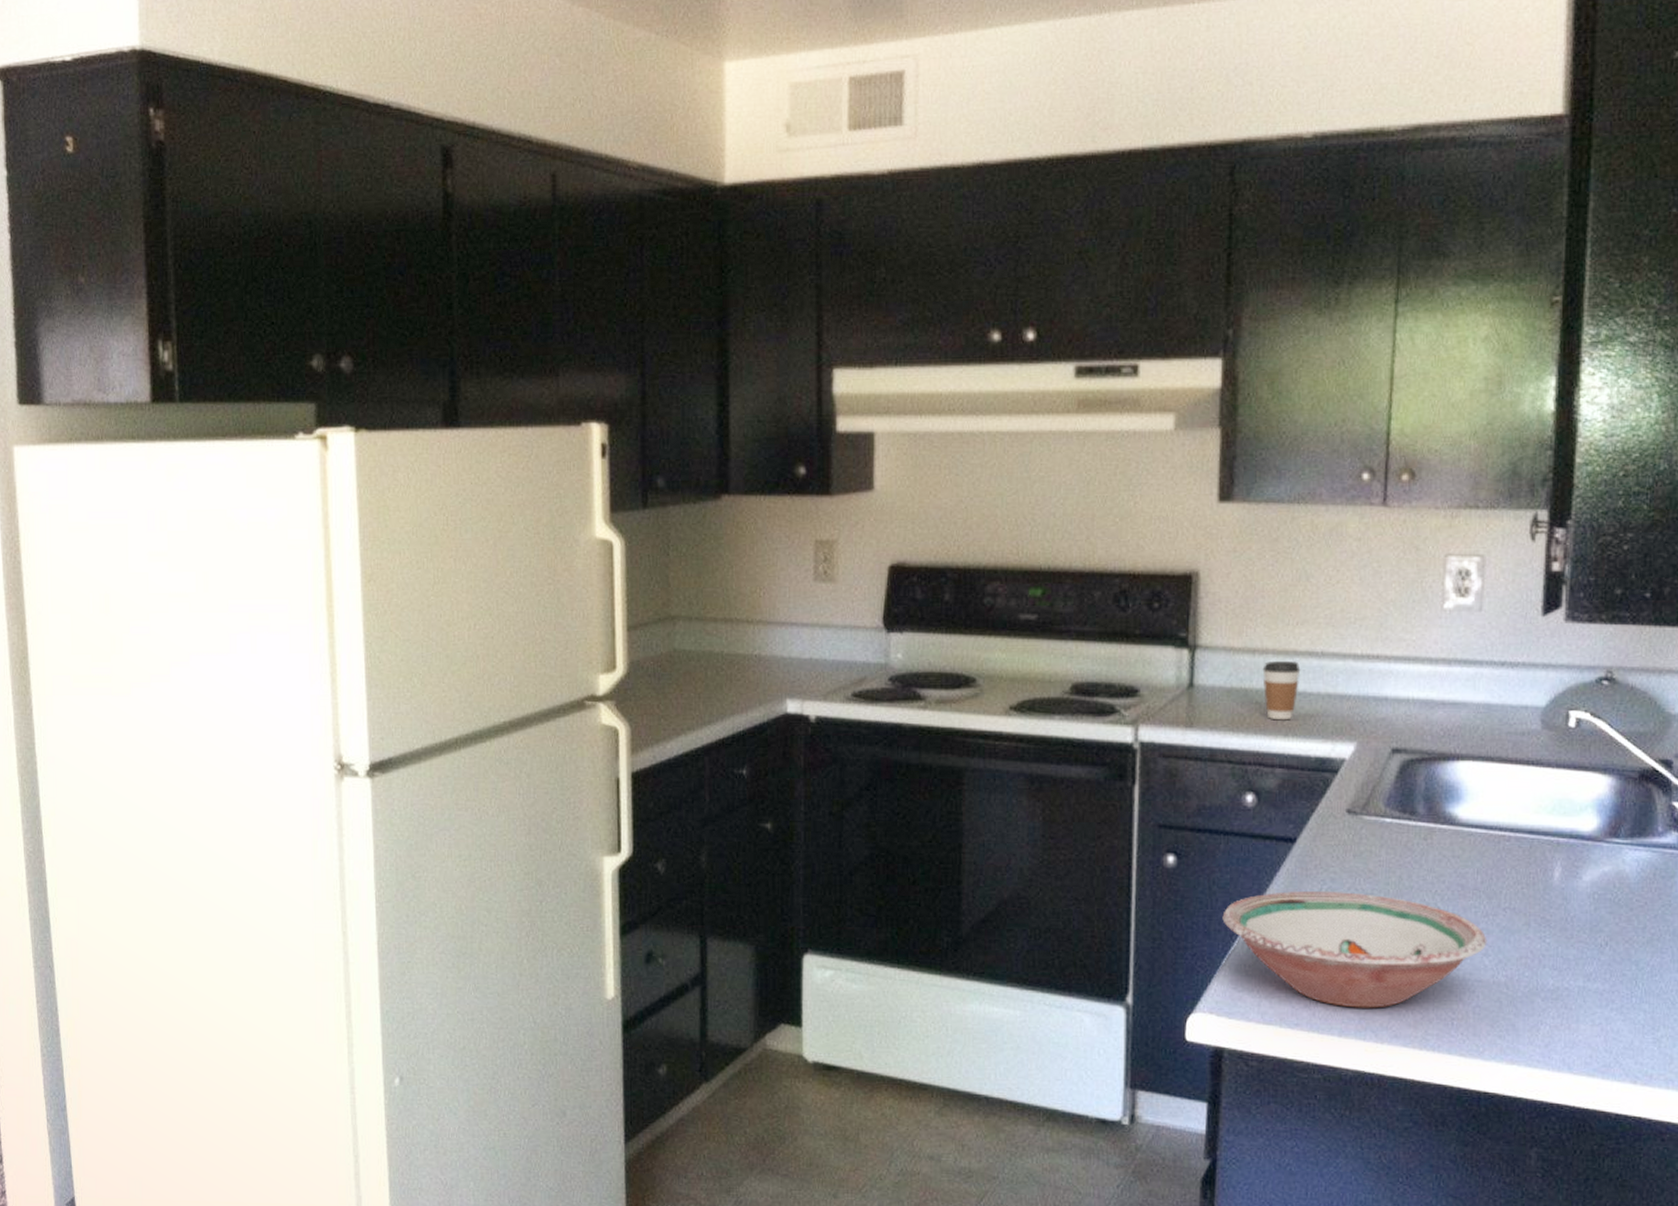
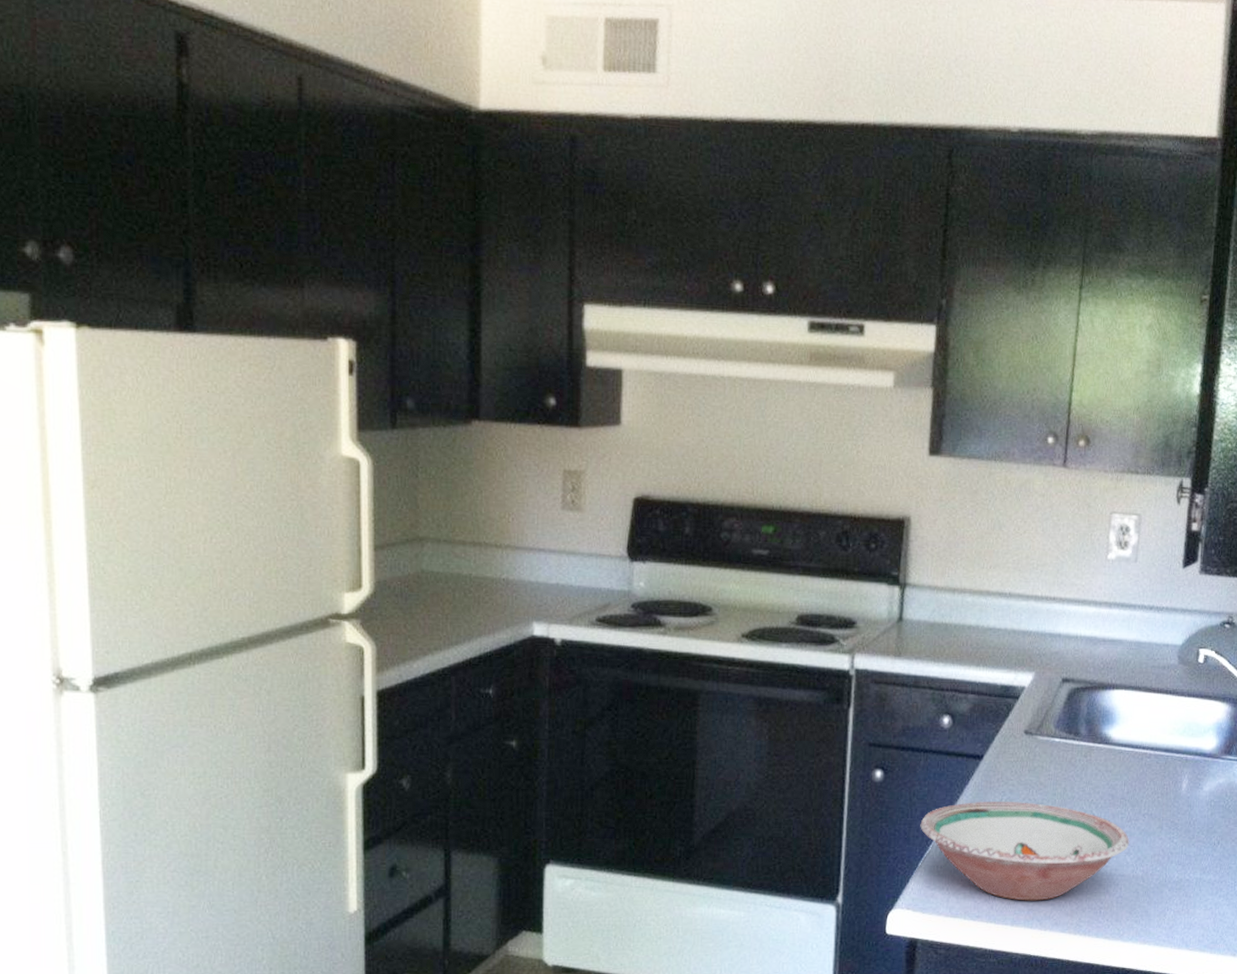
coffee cup: present [1262,660,1301,720] -> none [960,599,992,652]

